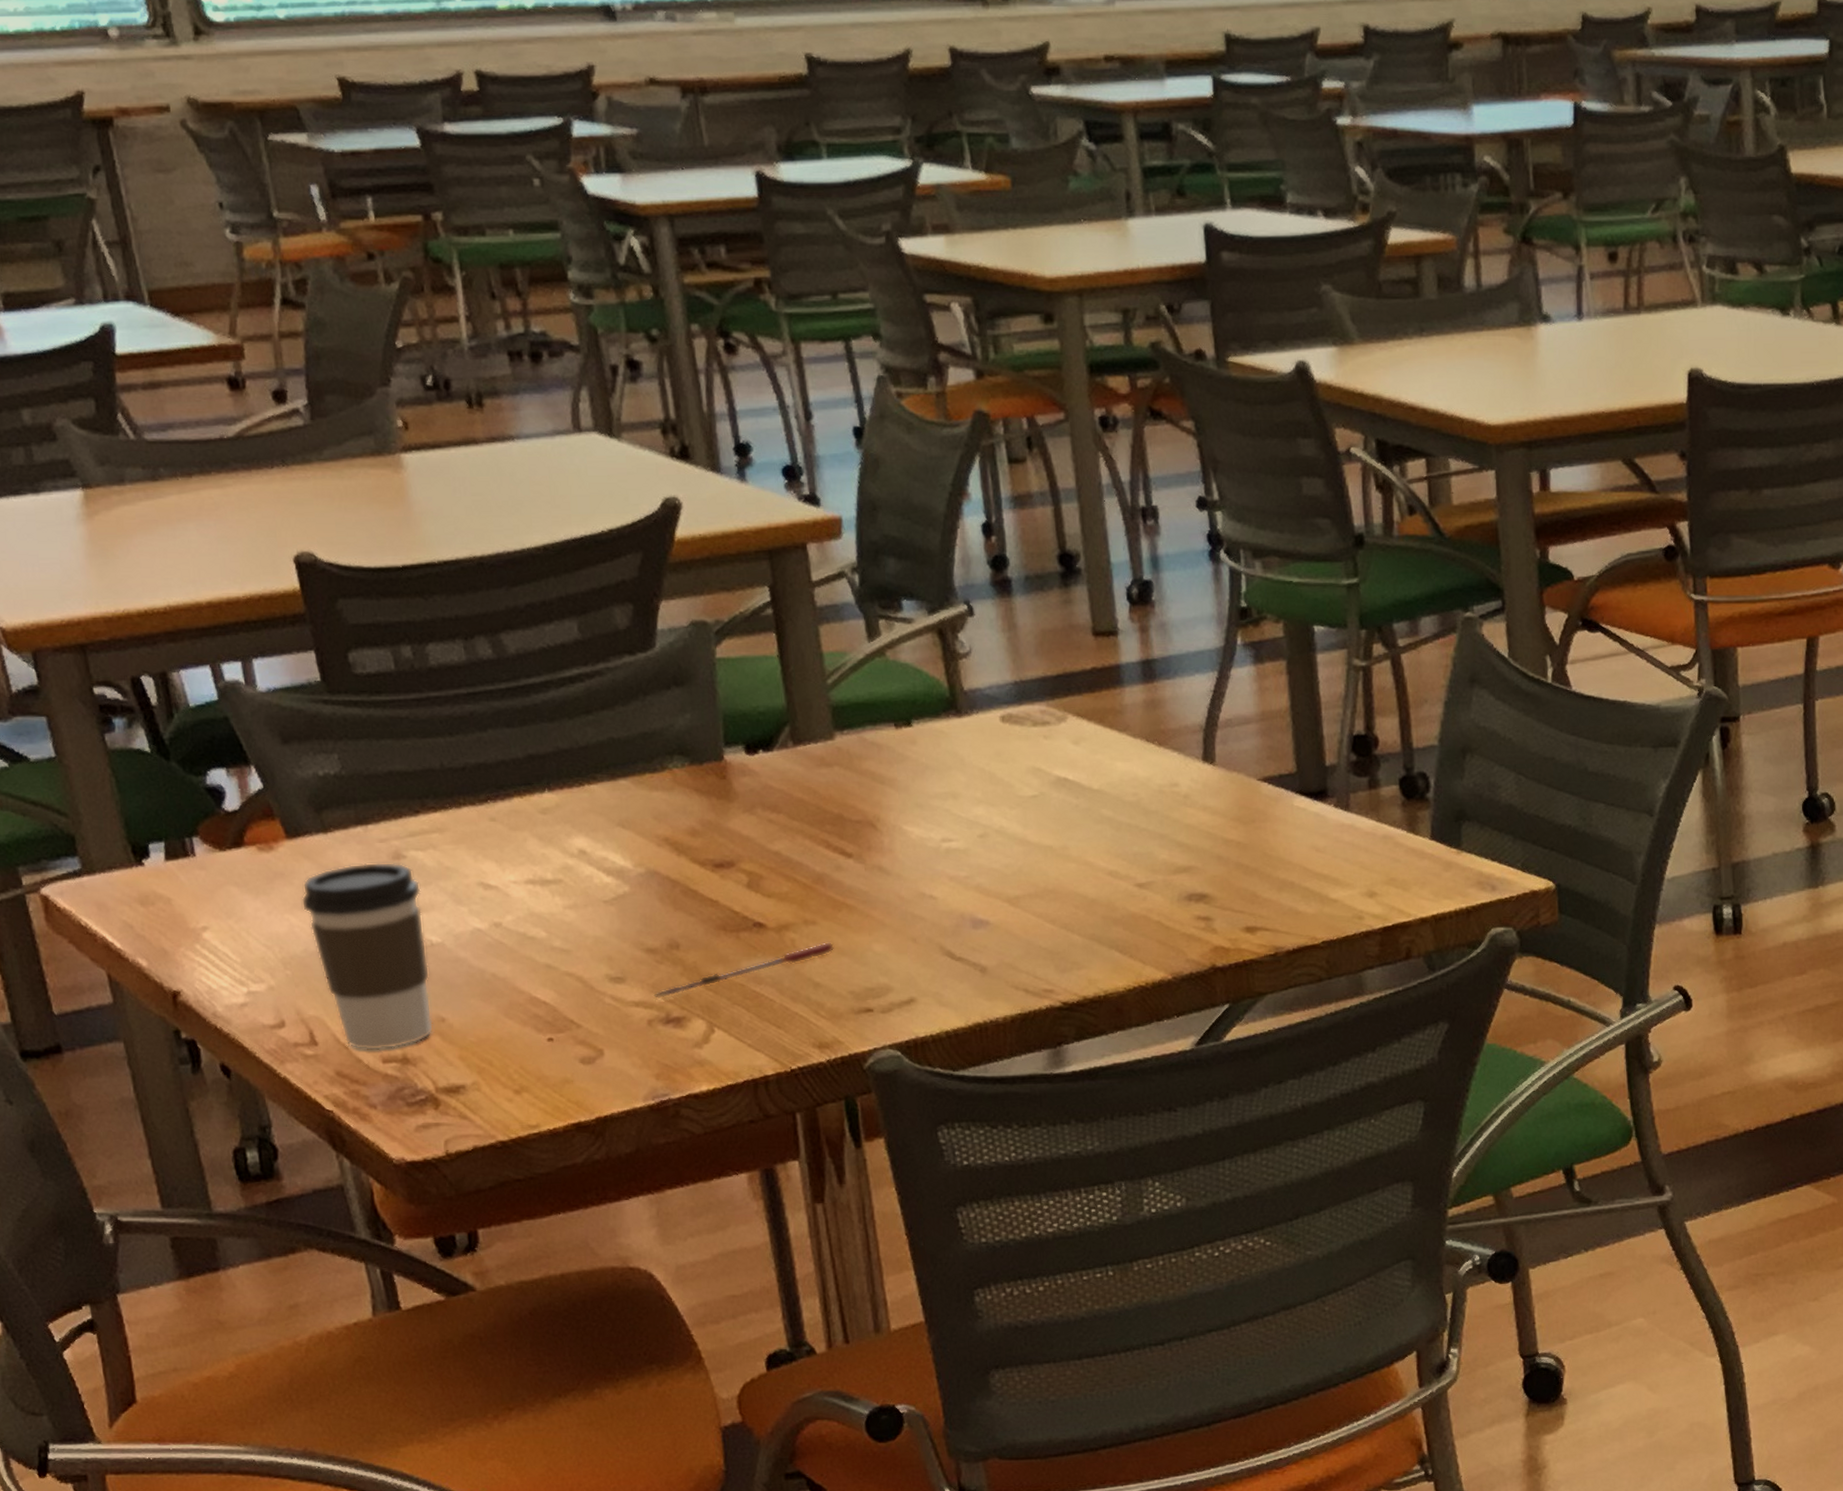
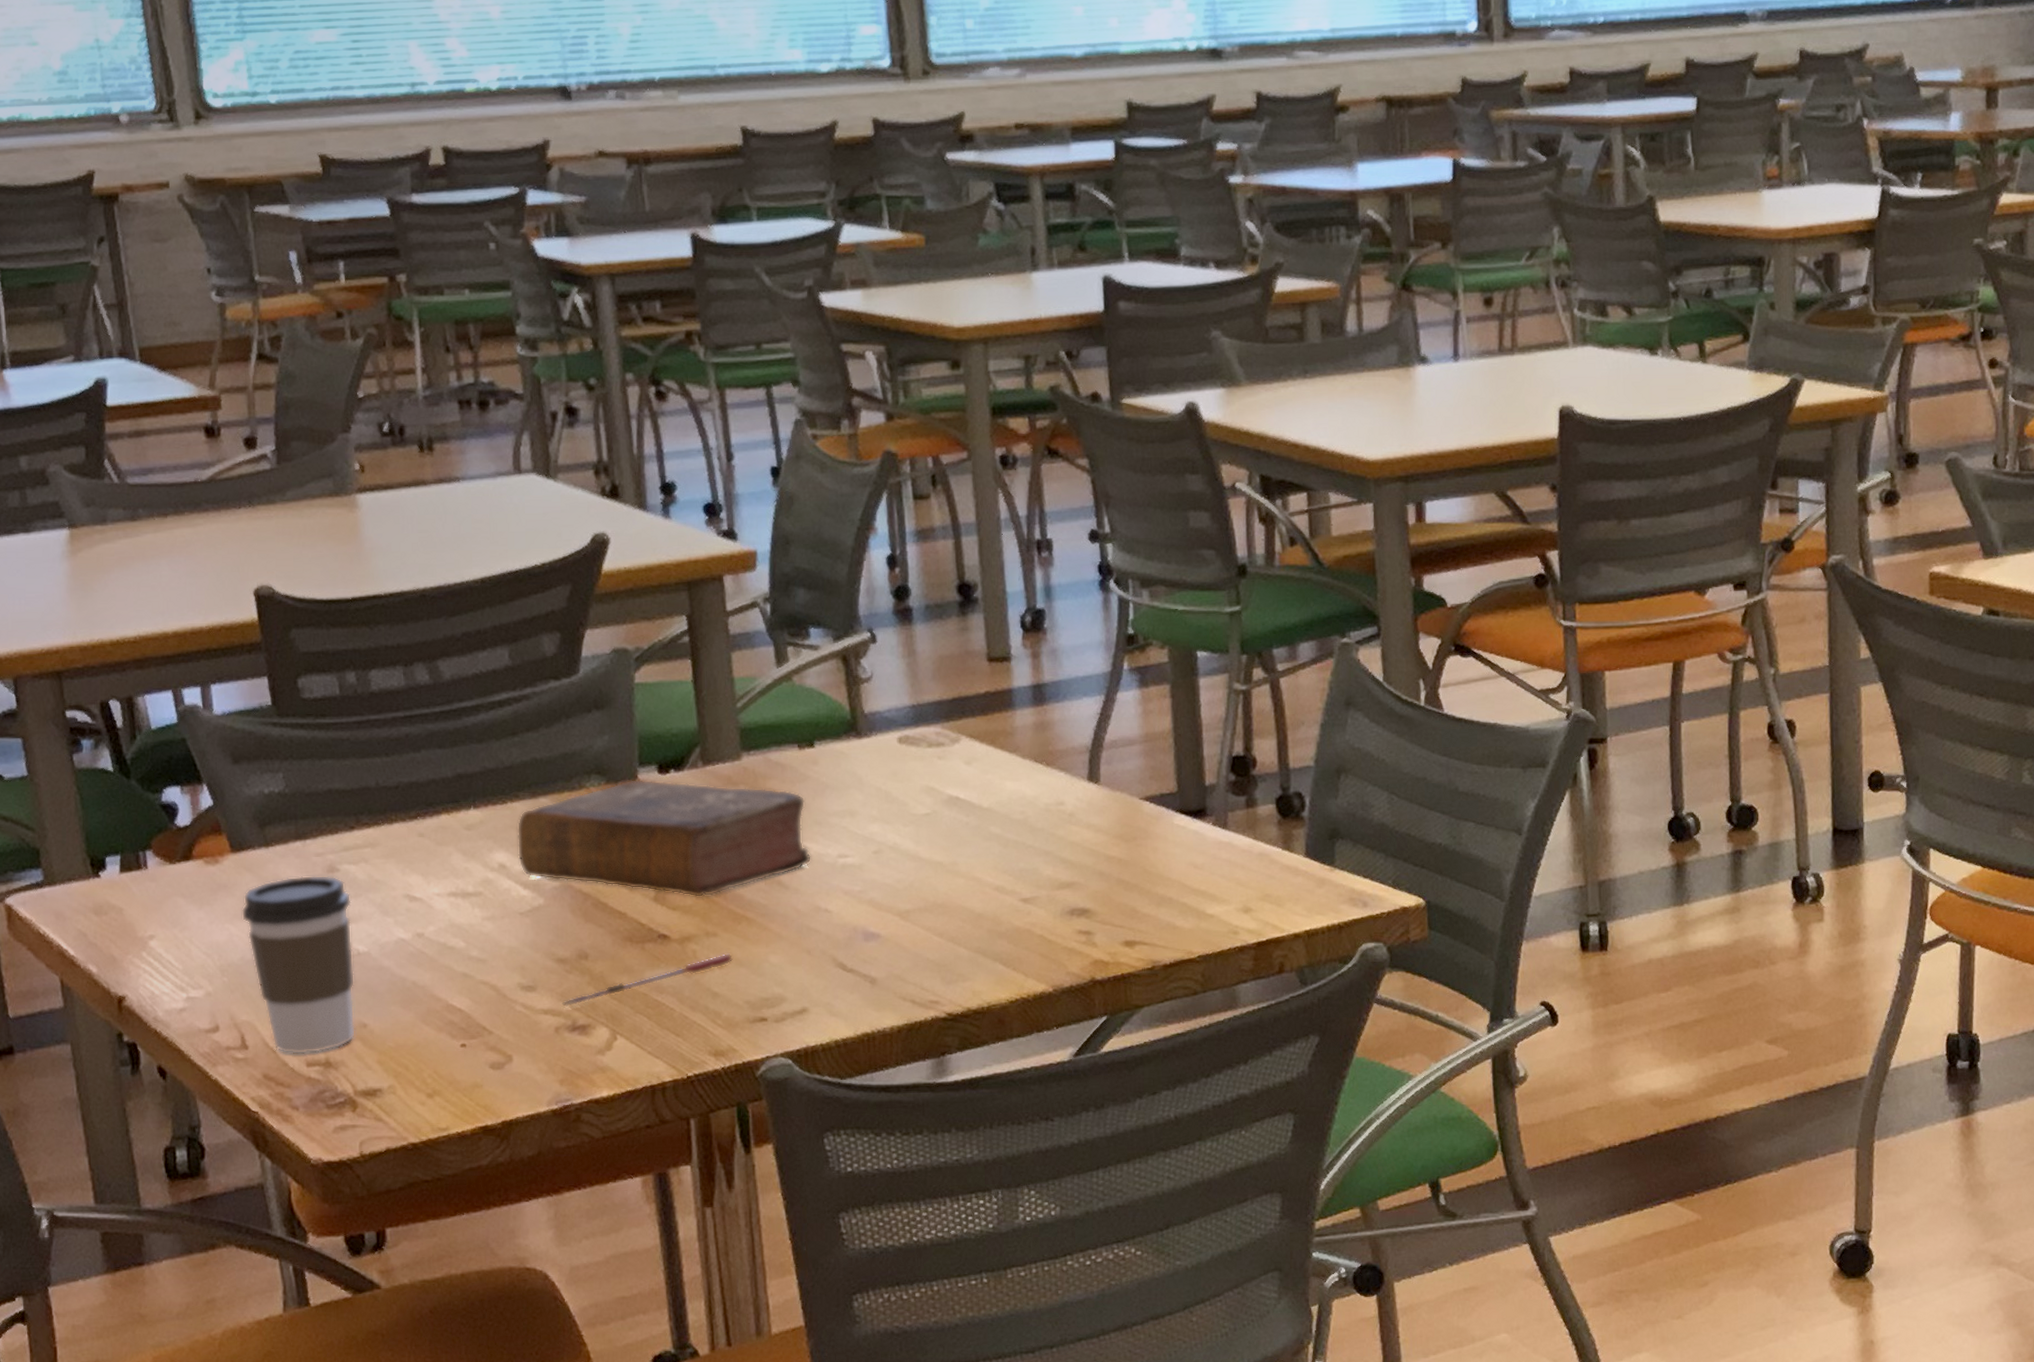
book: none [596,760,914,885] -> present [517,779,812,898]

